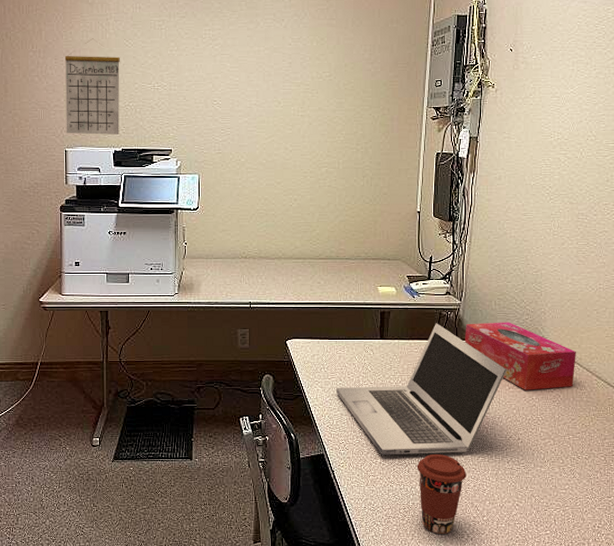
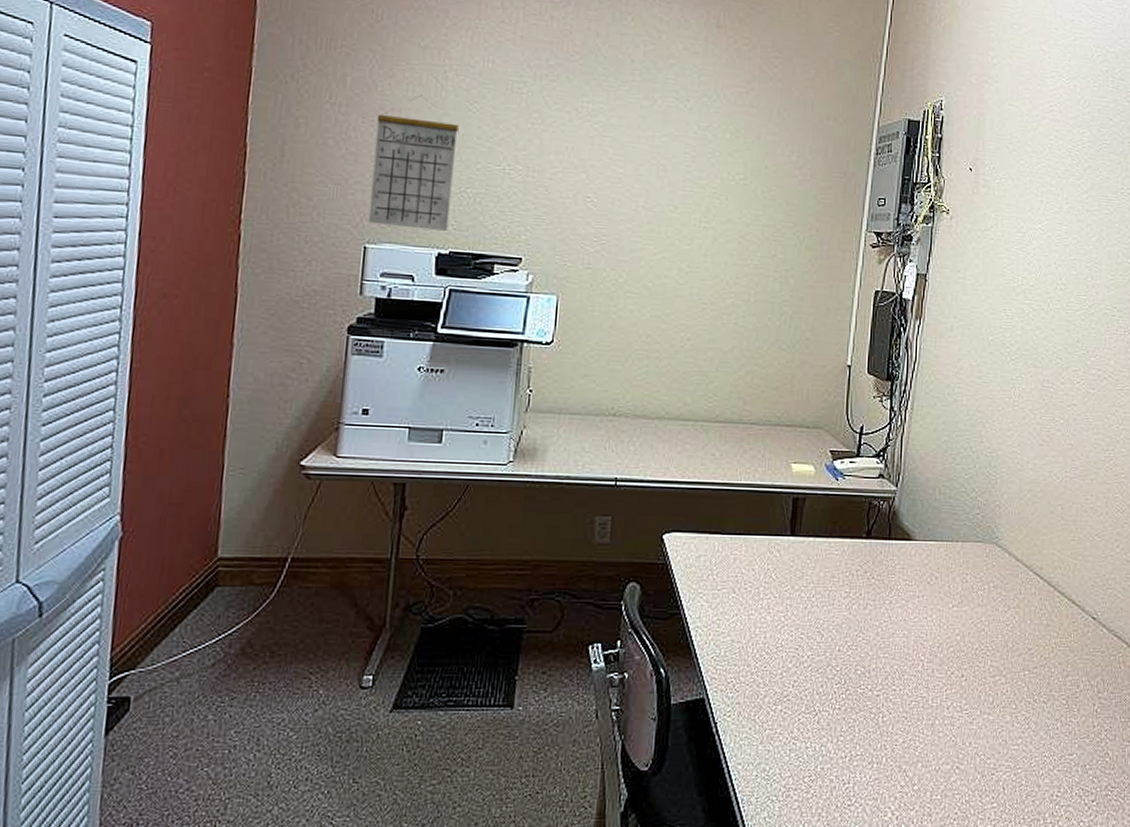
laptop: present [336,323,508,455] -> none [727,516,952,700]
coffee cup: present [416,454,467,534] -> none [829,698,894,811]
tissue box: present [465,322,576,390] -> none [900,516,1036,610]

